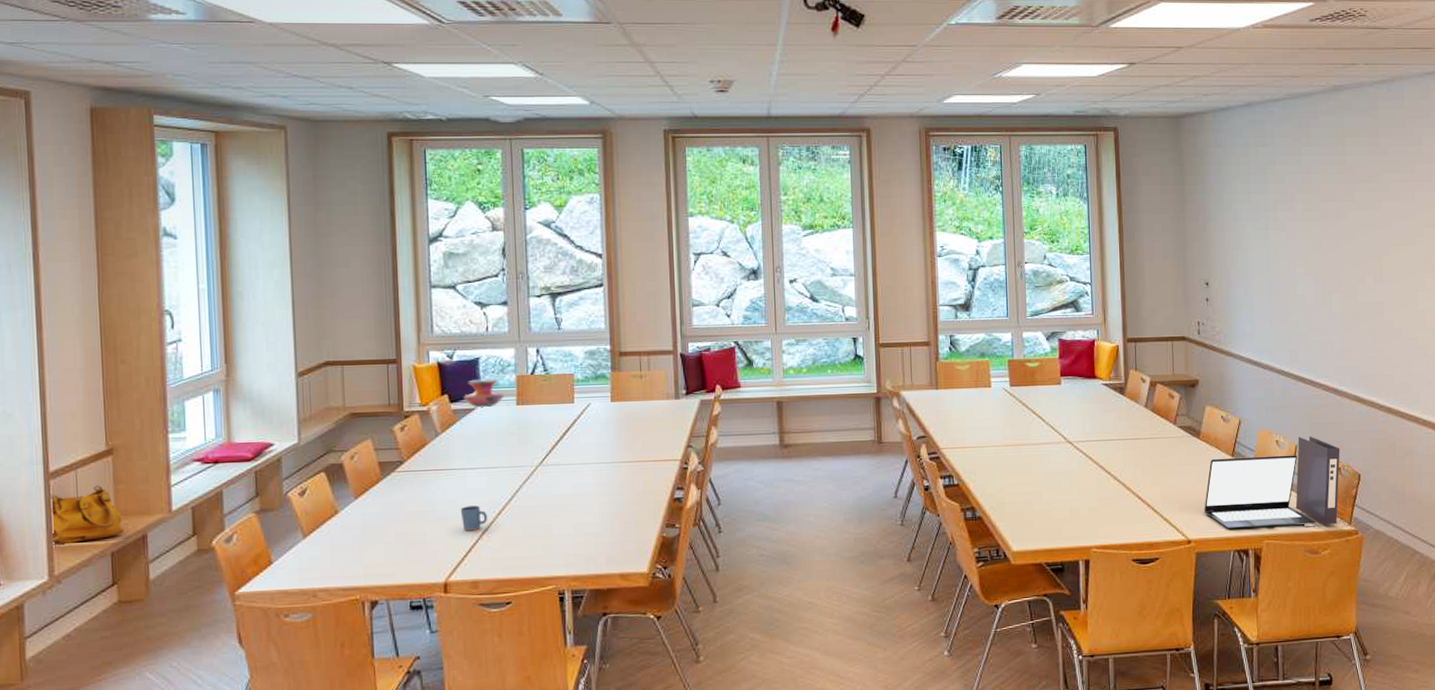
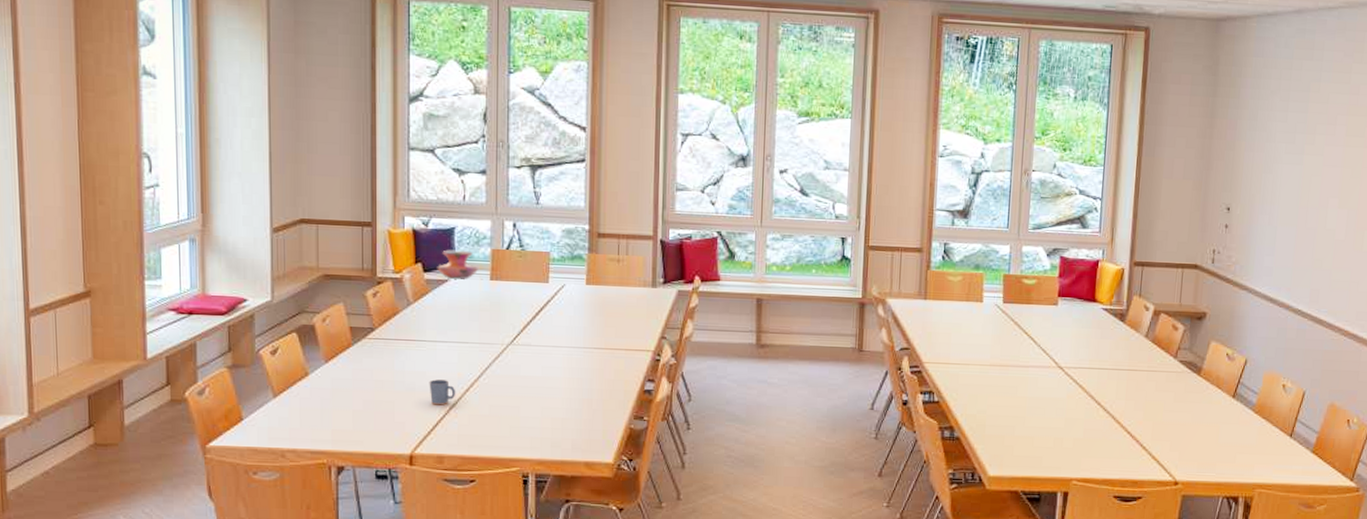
handbag: present [49,485,124,545] -> none [29,326,101,383]
laptop: present [1204,455,1316,529] -> none [1196,398,1316,476]
binder: present [1295,436,1340,524] -> none [1295,382,1352,478]

